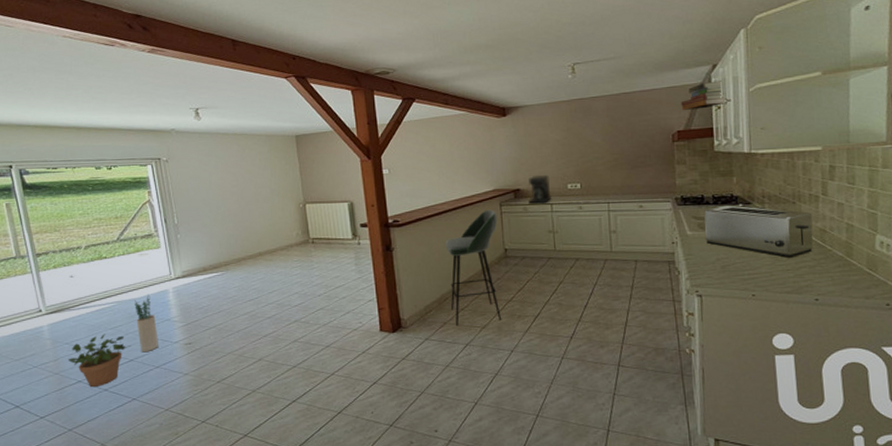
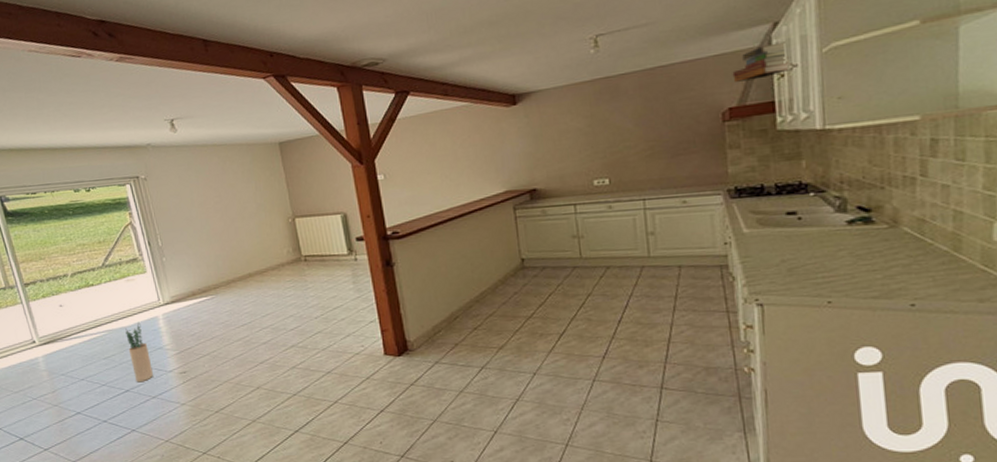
potted plant: present [68,333,131,387] -> none [65,364,126,418]
bar stool: present [445,209,502,327] -> none [452,214,522,348]
coffee maker: present [528,174,552,204] -> none [546,170,575,206]
toaster: present [704,205,814,259] -> none [764,195,909,257]

